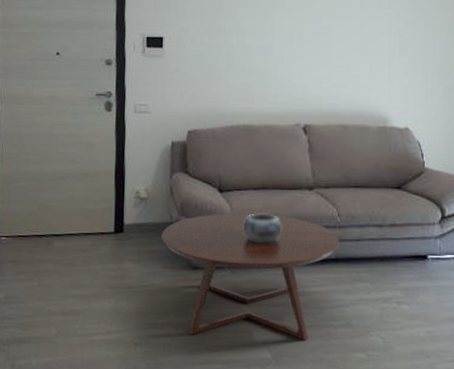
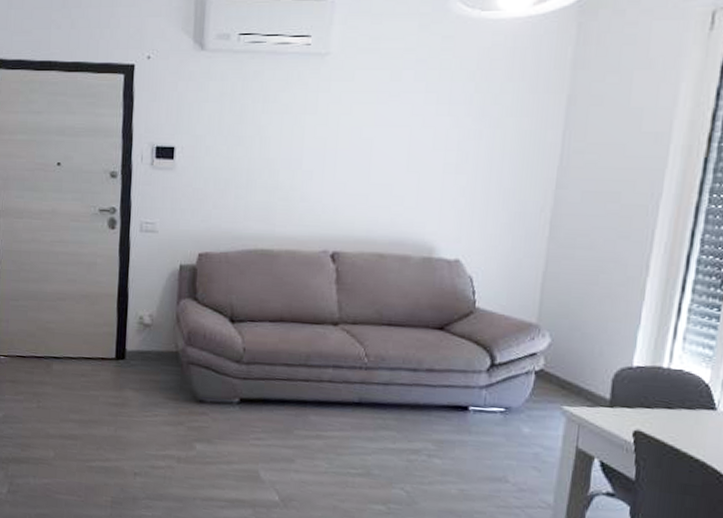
coffee table: present [162,212,339,340] -> none [166,345,364,486]
decorative bowl: present [244,213,280,244] -> none [256,348,298,381]

